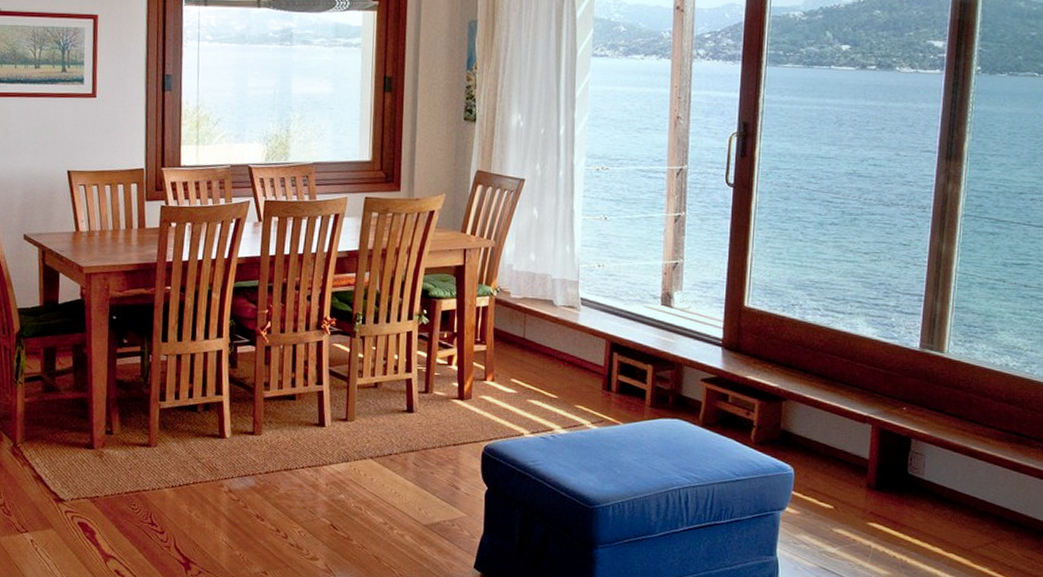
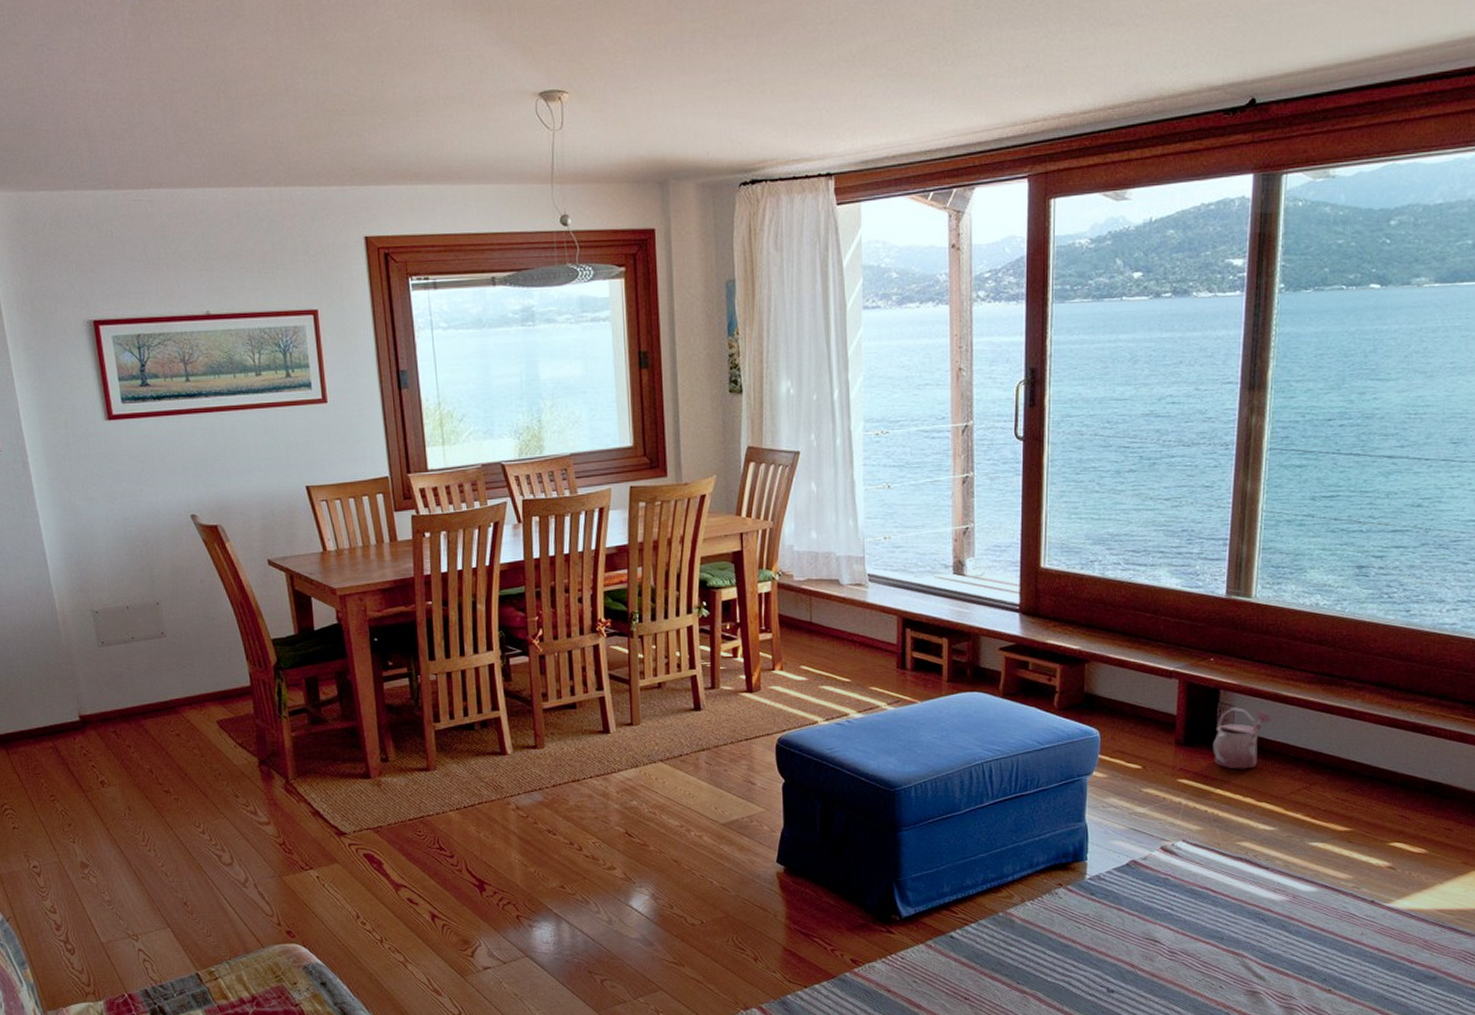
watering can: none [903,457,962,519] -> present [1212,707,1273,769]

